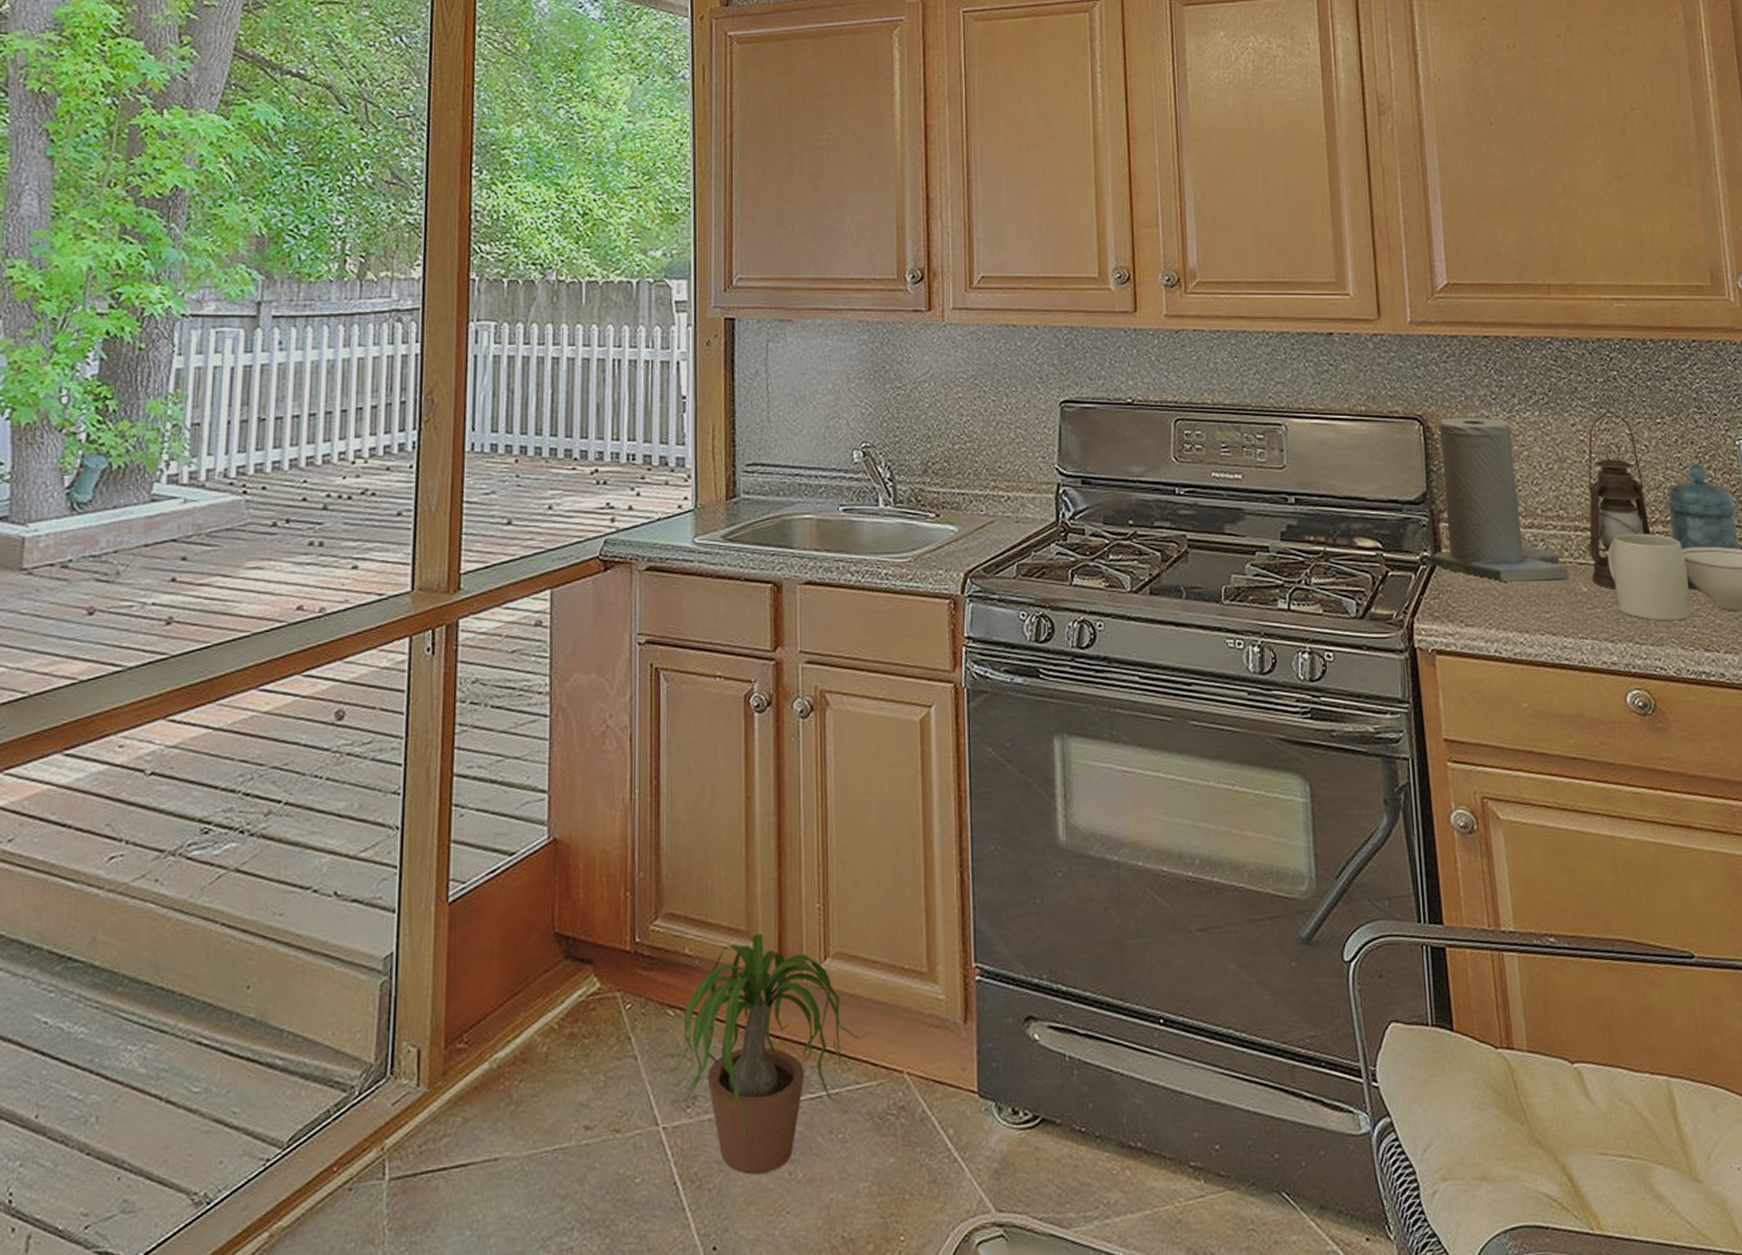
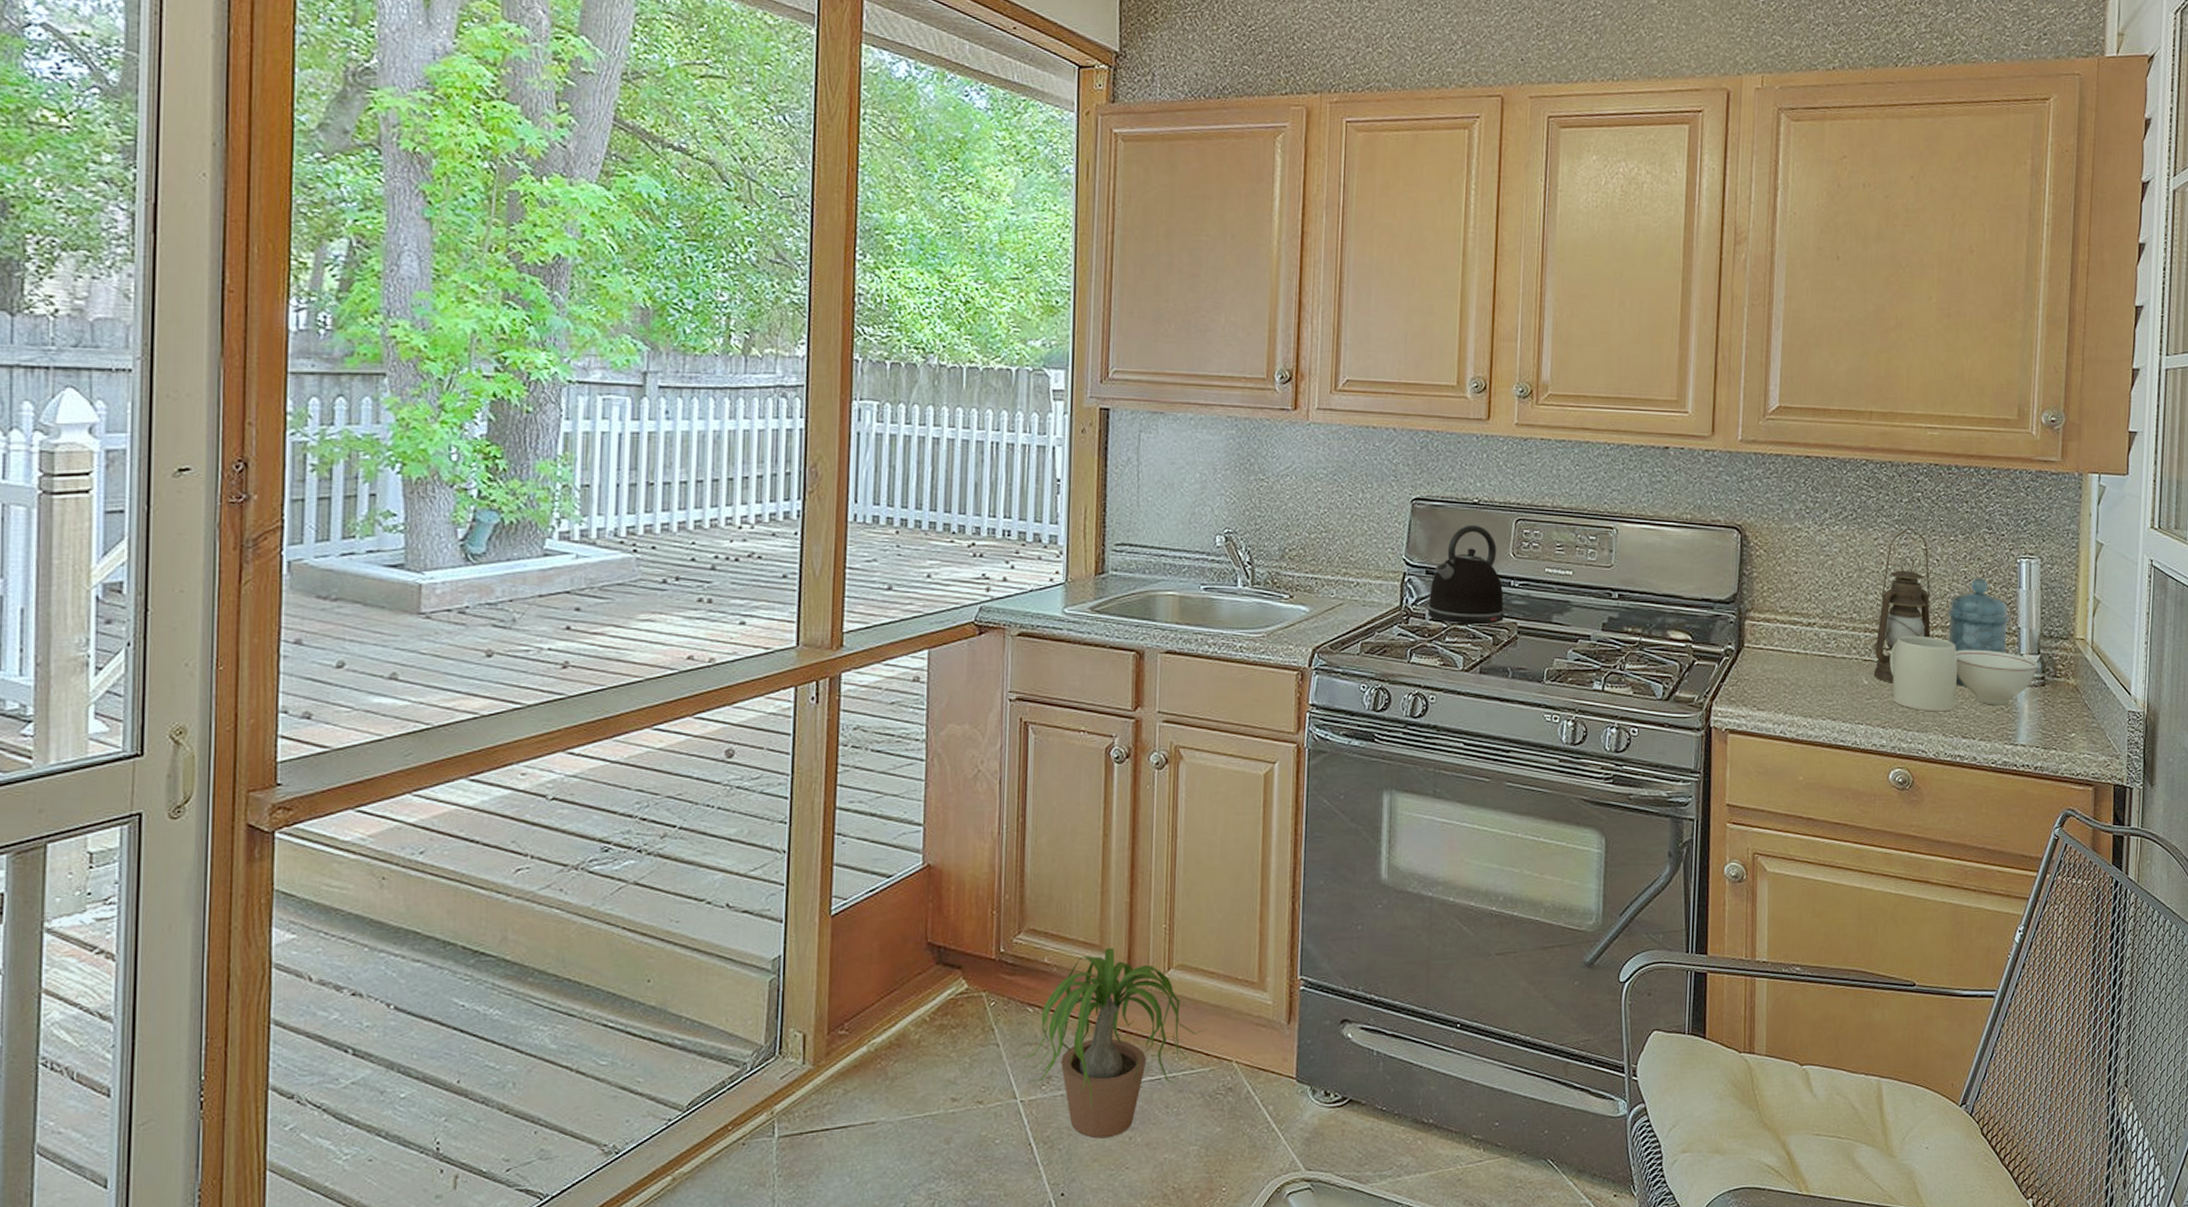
kettle: none [1086,427,1172,540] -> present [1427,524,1506,625]
paper towel: present [1428,417,1569,582] -> none [1732,528,1854,674]

